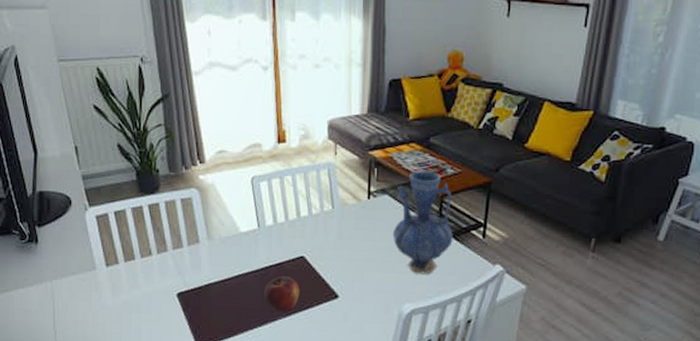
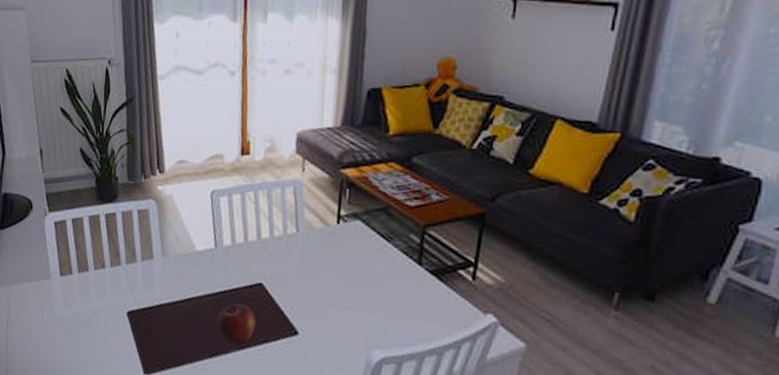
vase: present [392,171,453,274] -> none [363,194,436,318]

